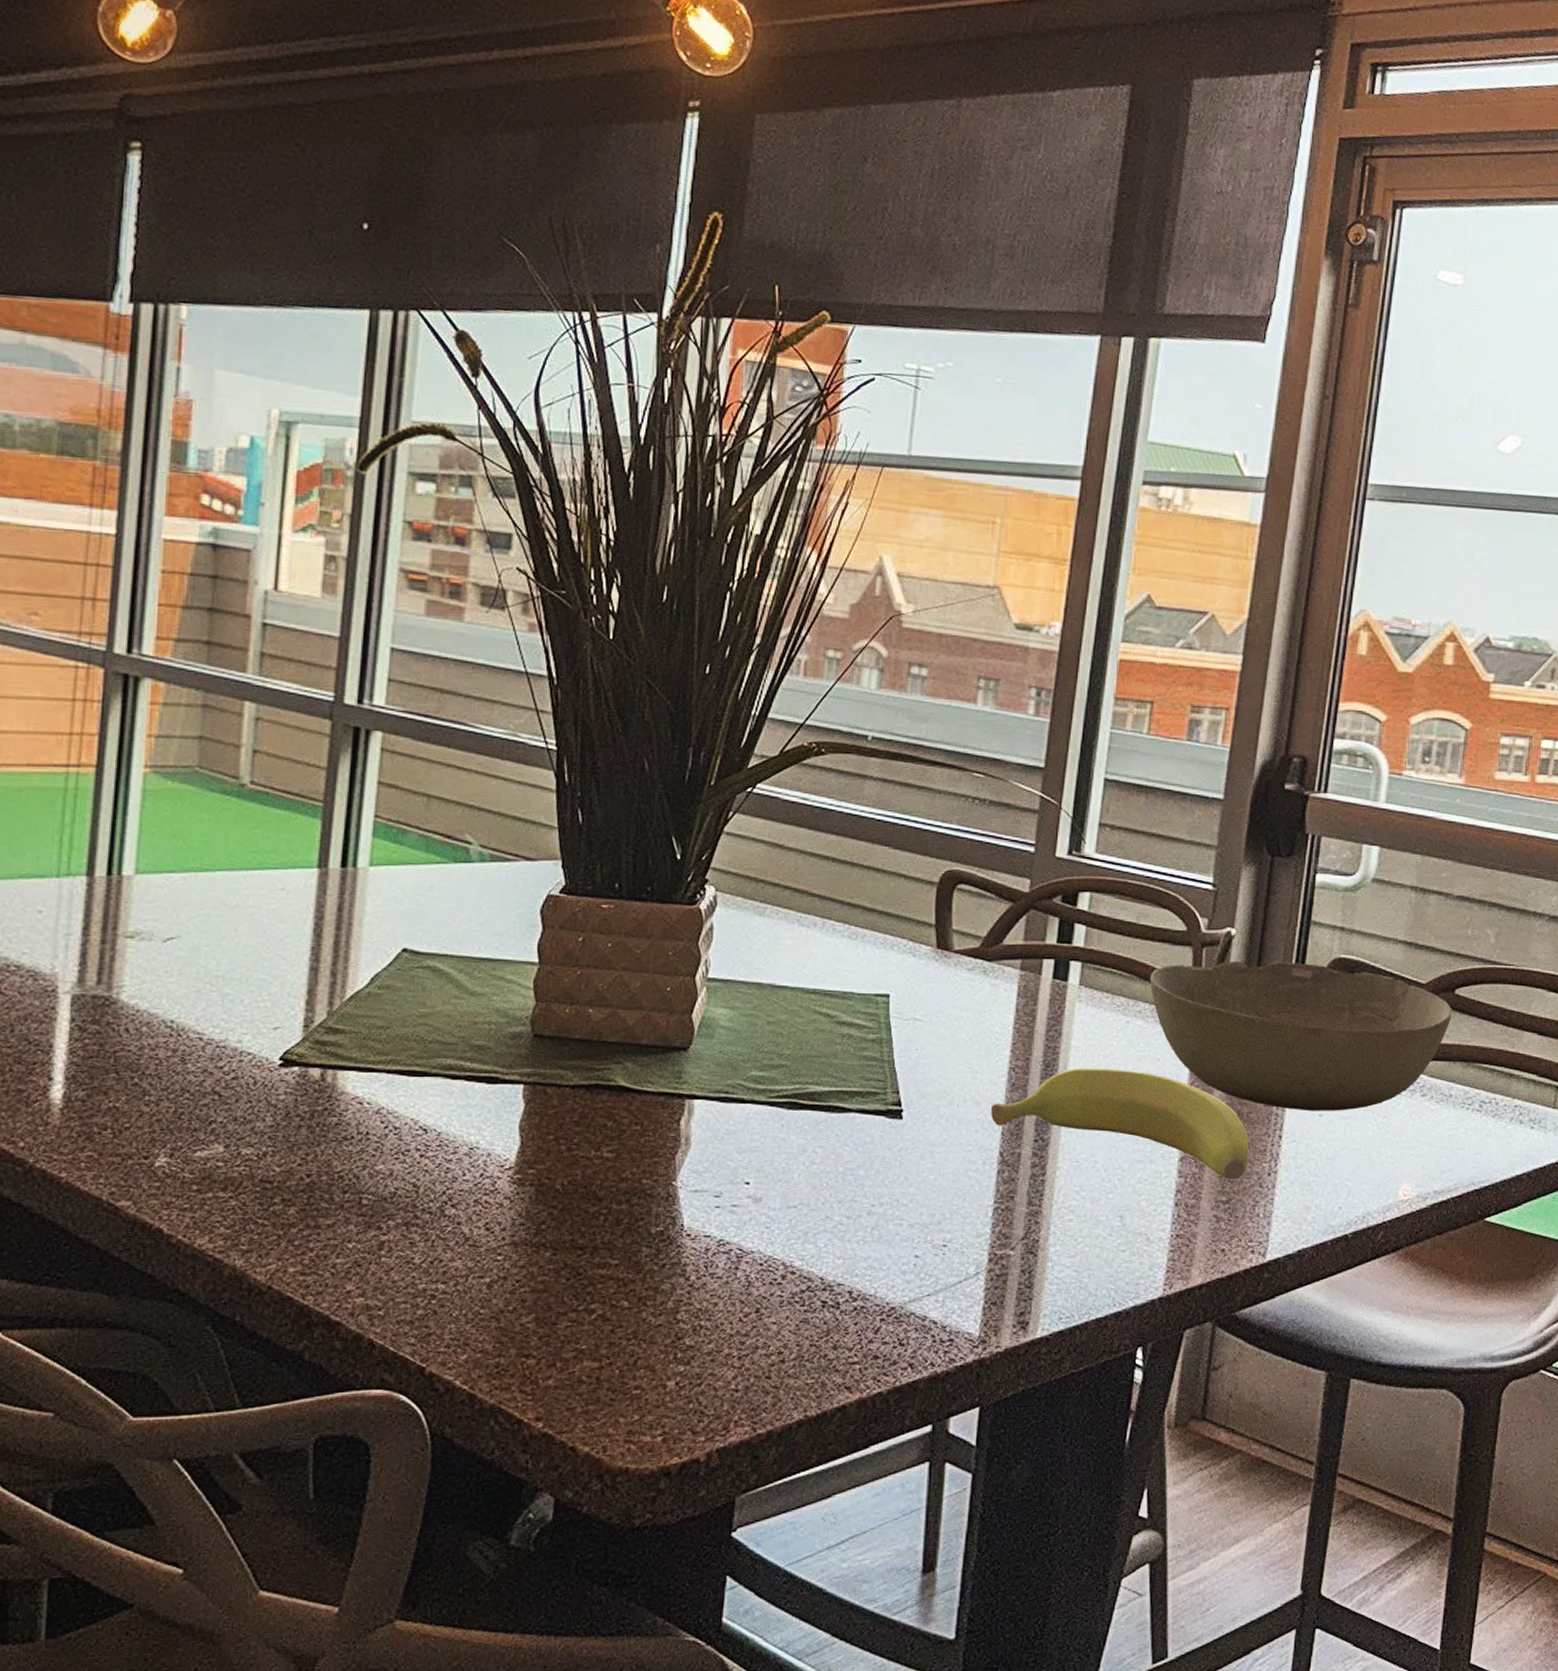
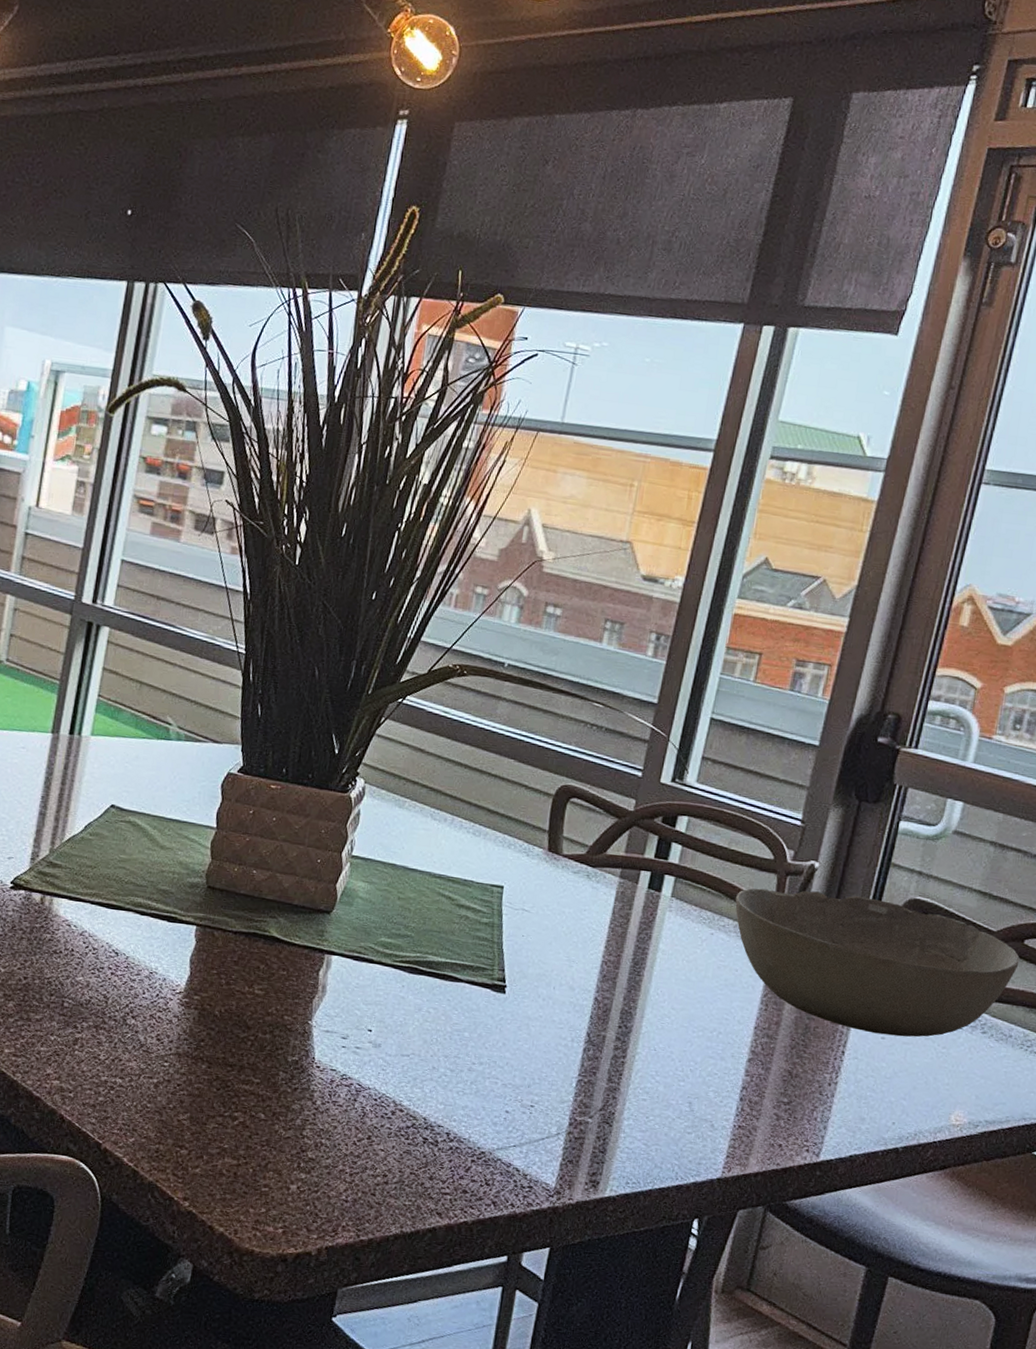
banana: present [991,1069,1249,1180] -> none [582,969,813,1085]

